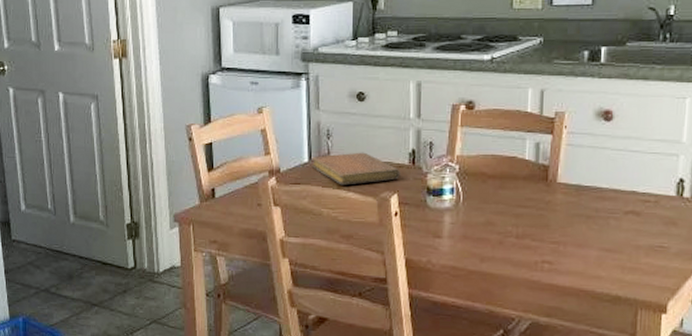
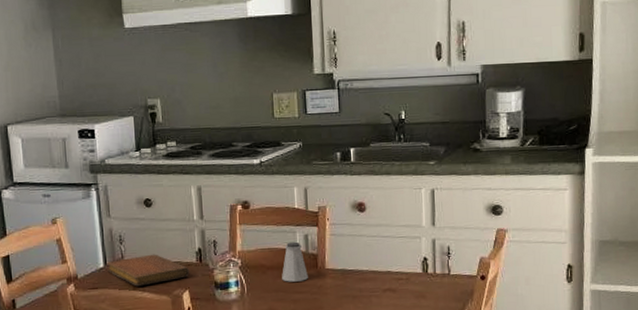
saltshaker: none [504,149,536,194] -> present [282,241,308,282]

